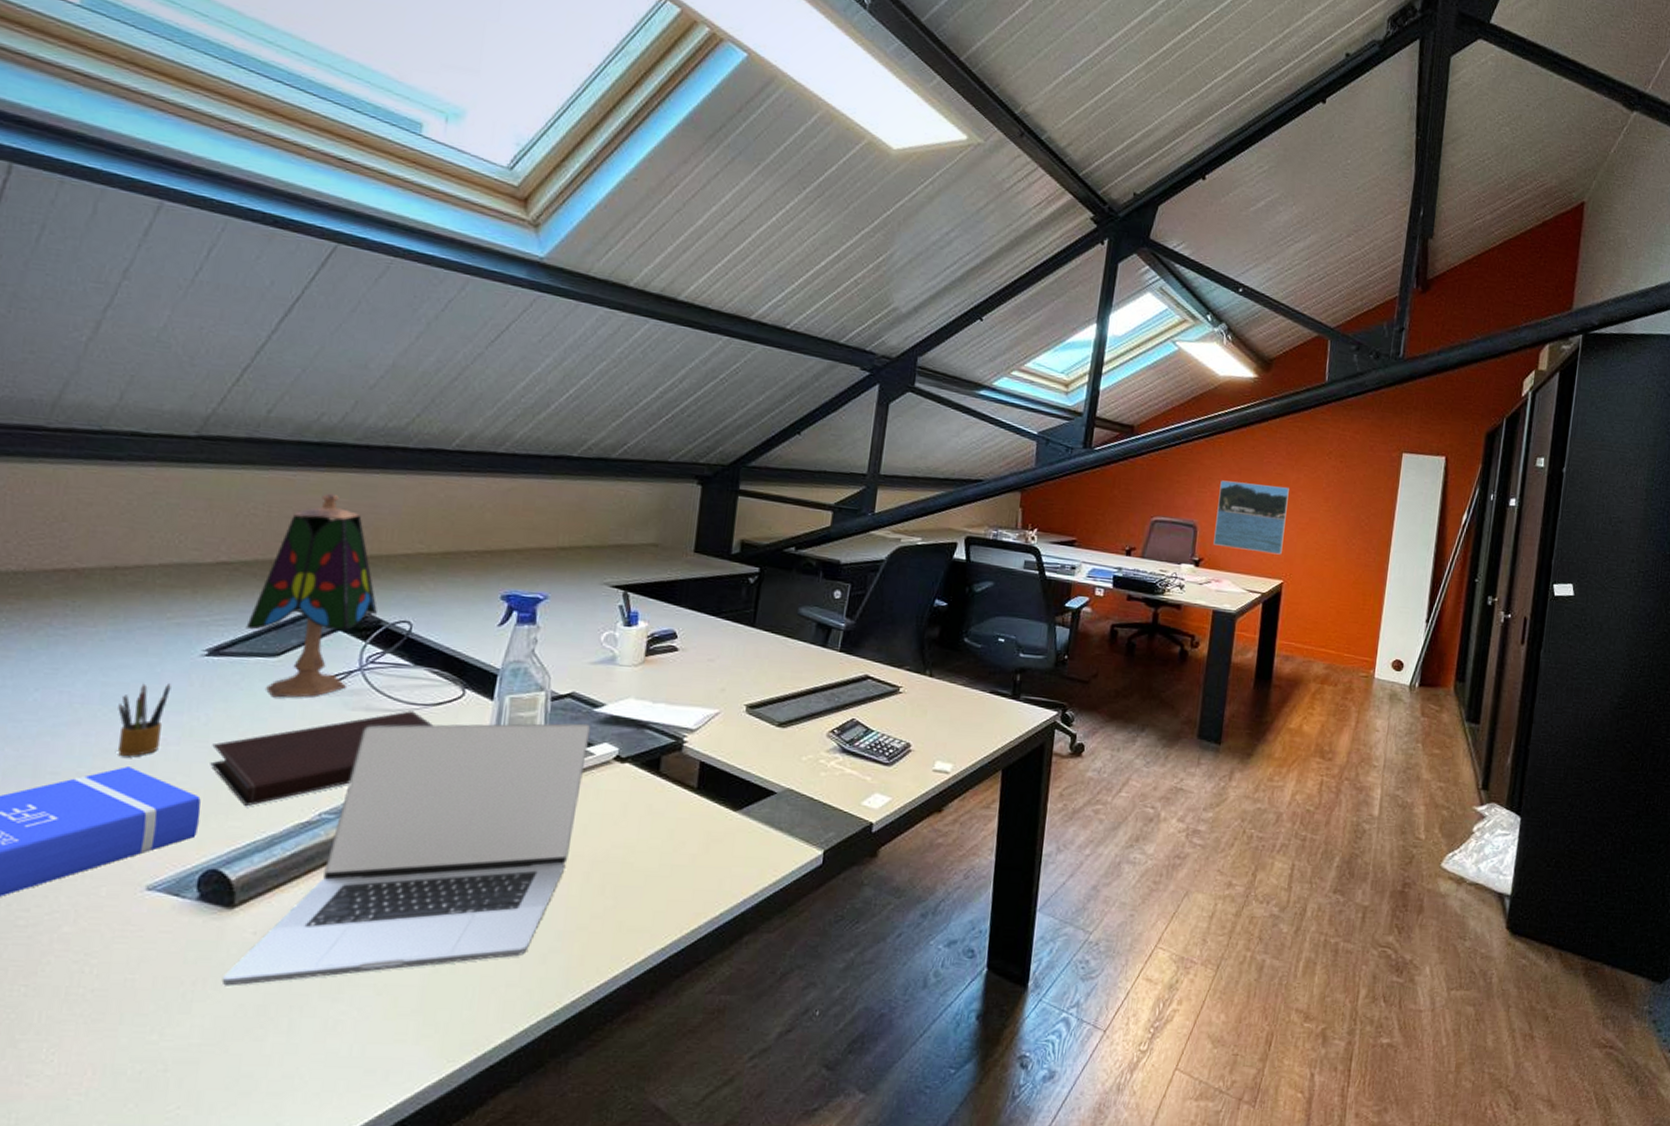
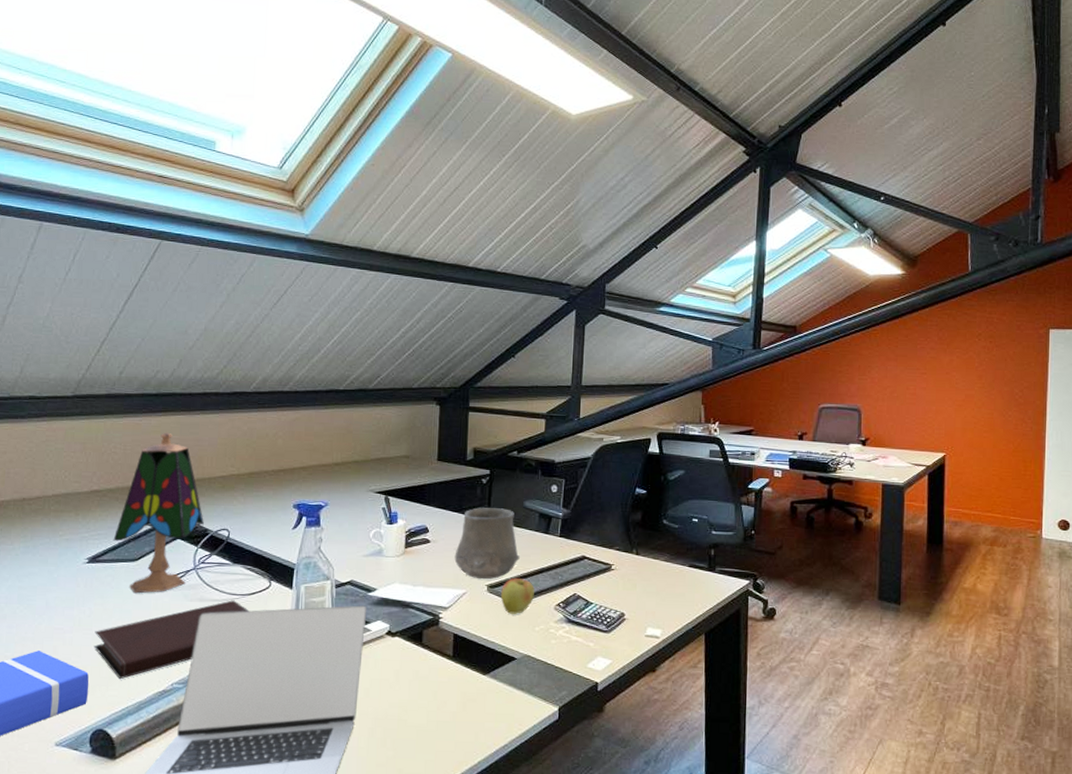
pencil box: present [118,683,171,757] -> none [30,586,65,643]
ceramic cup: none [707,611,789,698] -> present [454,507,520,580]
apple: none [762,697,805,741] -> present [501,577,534,614]
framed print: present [1213,480,1289,555] -> none [877,367,944,430]

